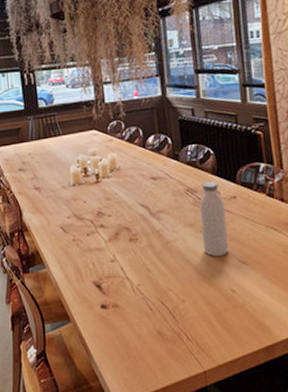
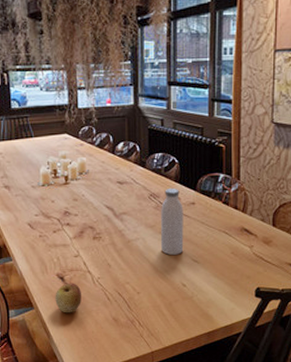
apple: none [92,291,122,327] -> present [55,283,81,313]

